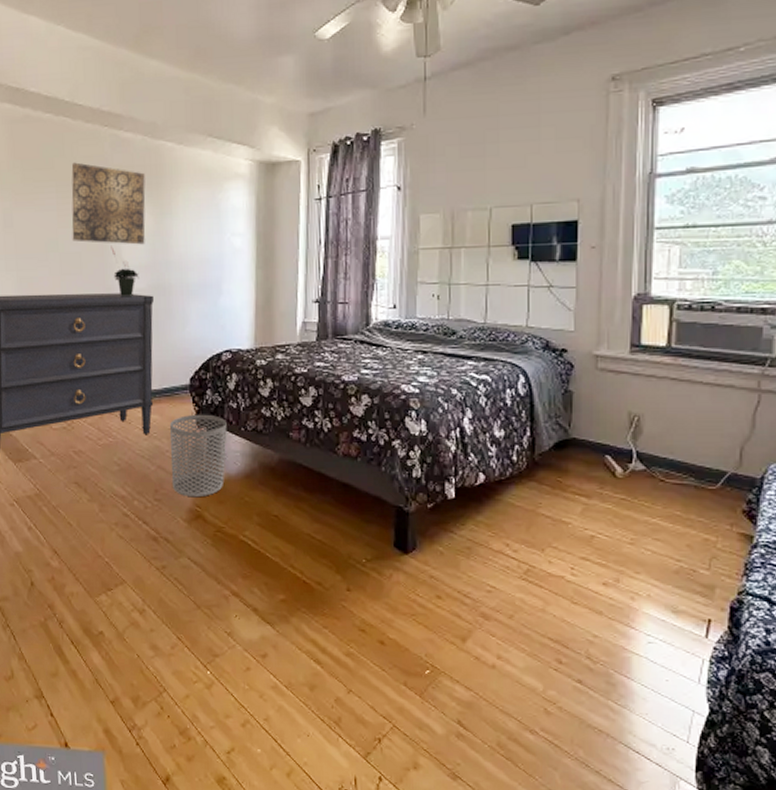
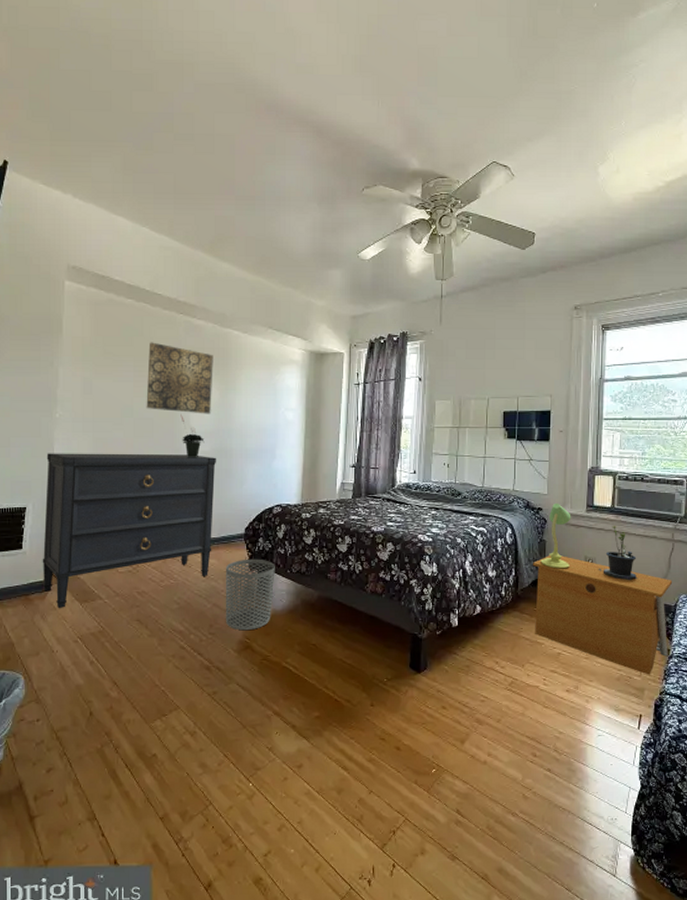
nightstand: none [555,411,759,569] -> present [533,555,673,675]
table lamp: none [565,342,609,428] -> present [540,503,571,569]
potted plant: none [647,370,706,445] -> present [598,525,638,581]

